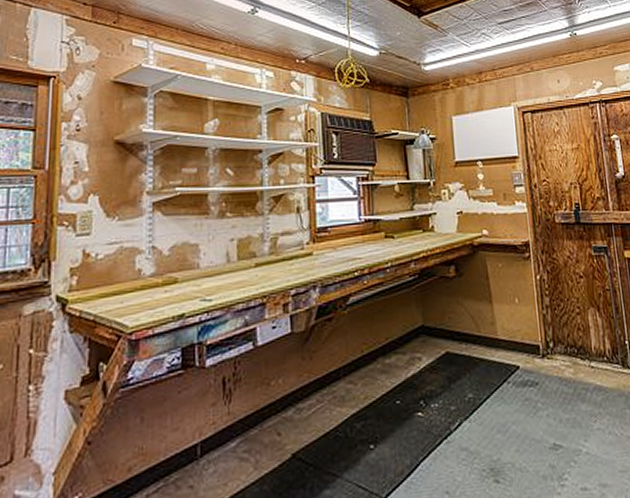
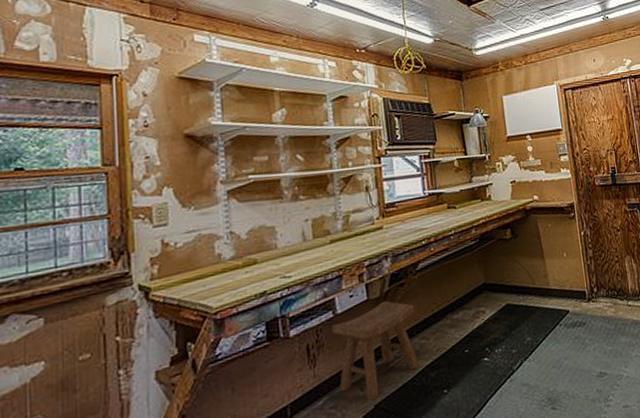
stool: none [251,336,344,449] -> present [332,301,419,401]

